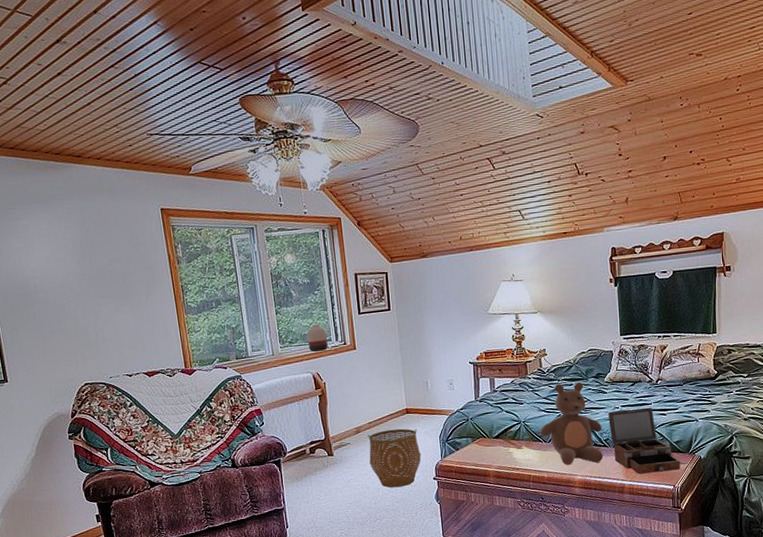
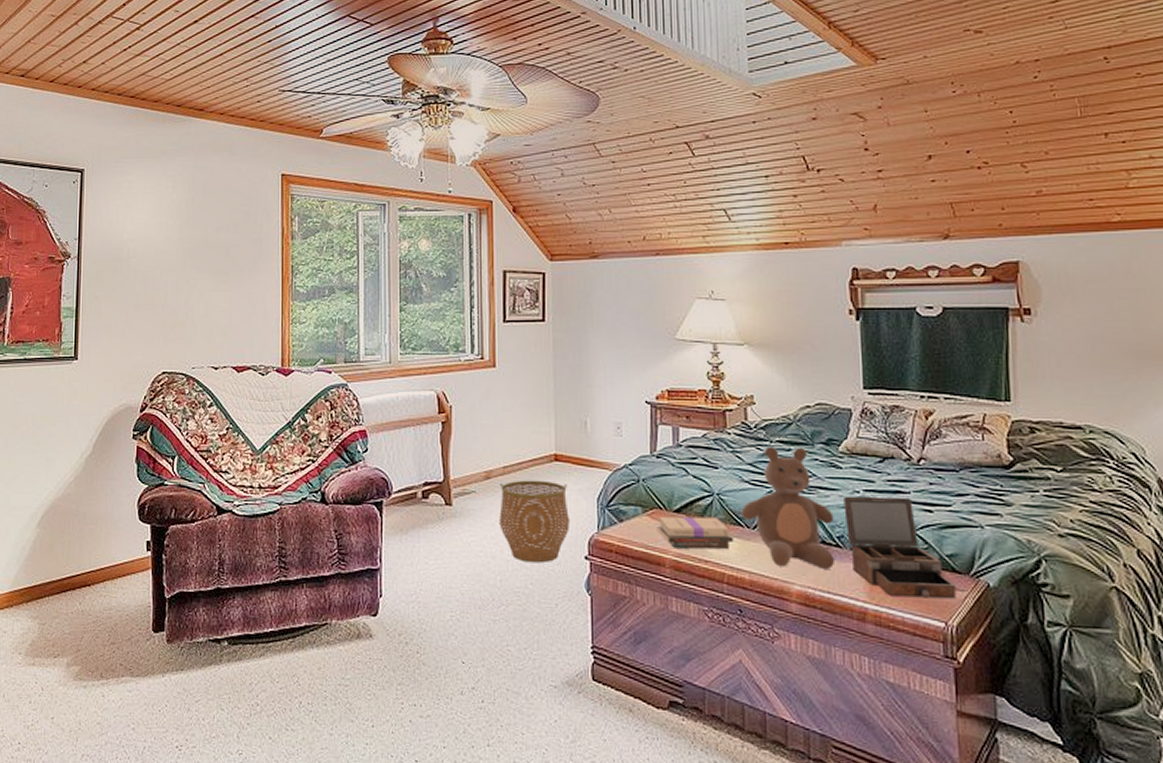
vase: present [307,324,328,353] -> none [435,329,460,365]
books: none [482,438,536,463] -> present [657,516,734,550]

